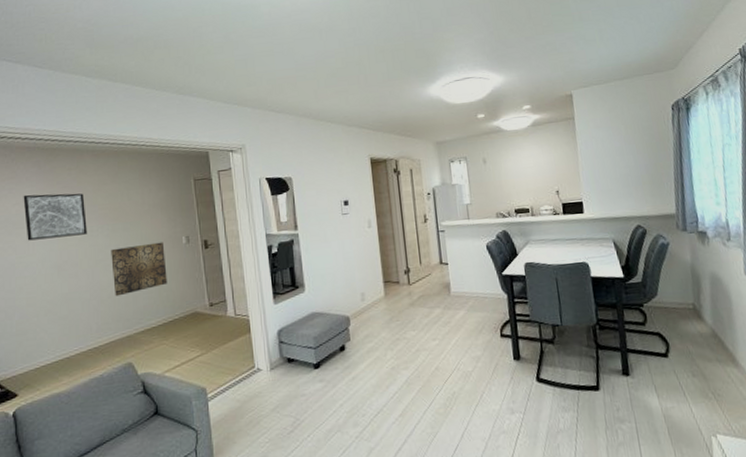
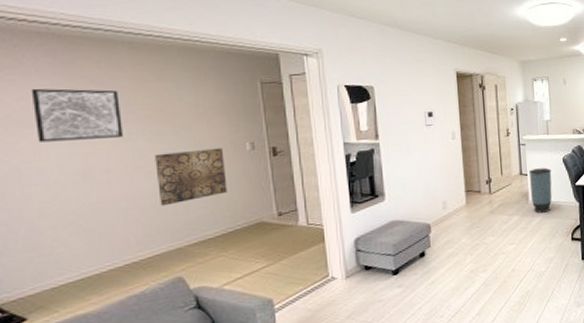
trash can: none [449,256,477,306] -> present [528,168,553,213]

